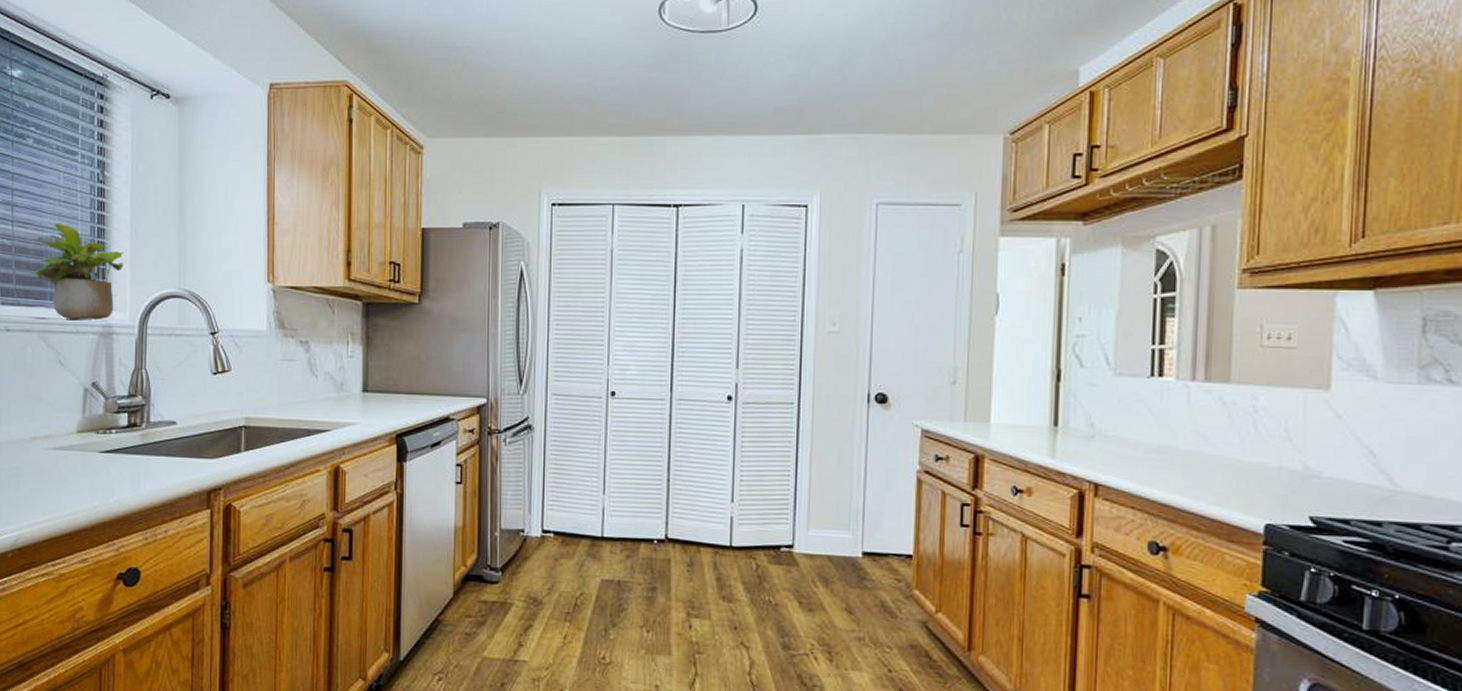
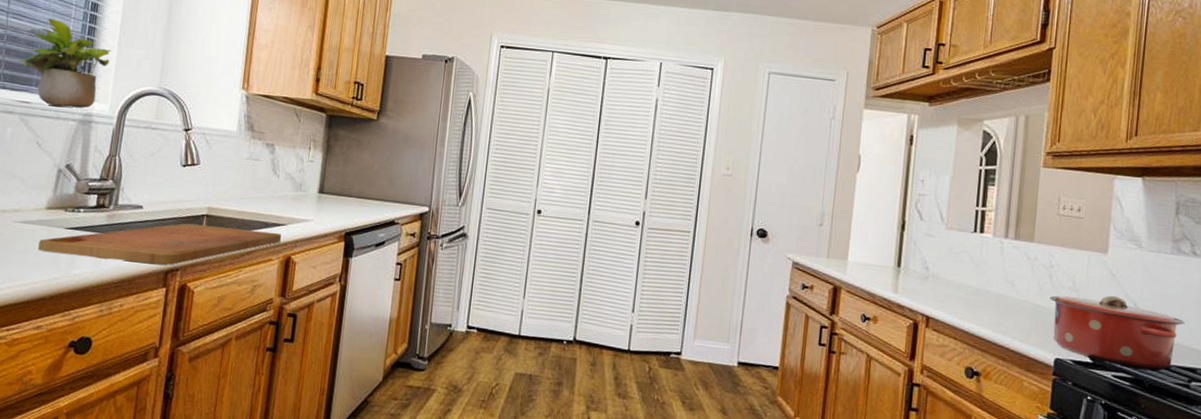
cutting board: none [74,436,328,485] -> present [38,223,282,265]
casserole: none [1254,441,1440,531] -> present [1049,295,1185,371]

